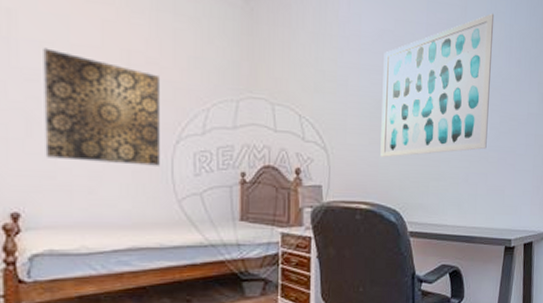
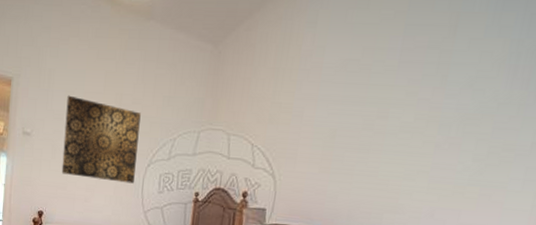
wall art: present [380,13,495,158] -> none [329,28,497,187]

